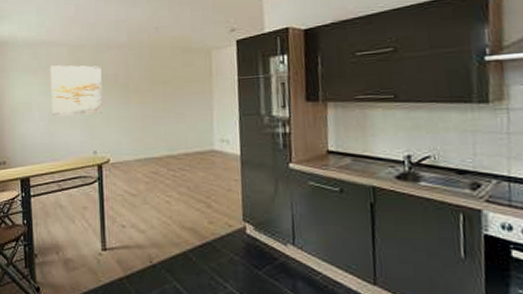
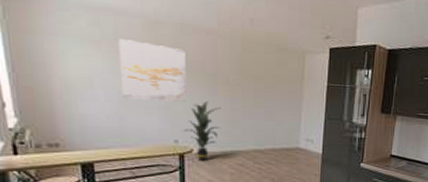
indoor plant: none [101,111,135,172] -> present [183,101,222,162]

